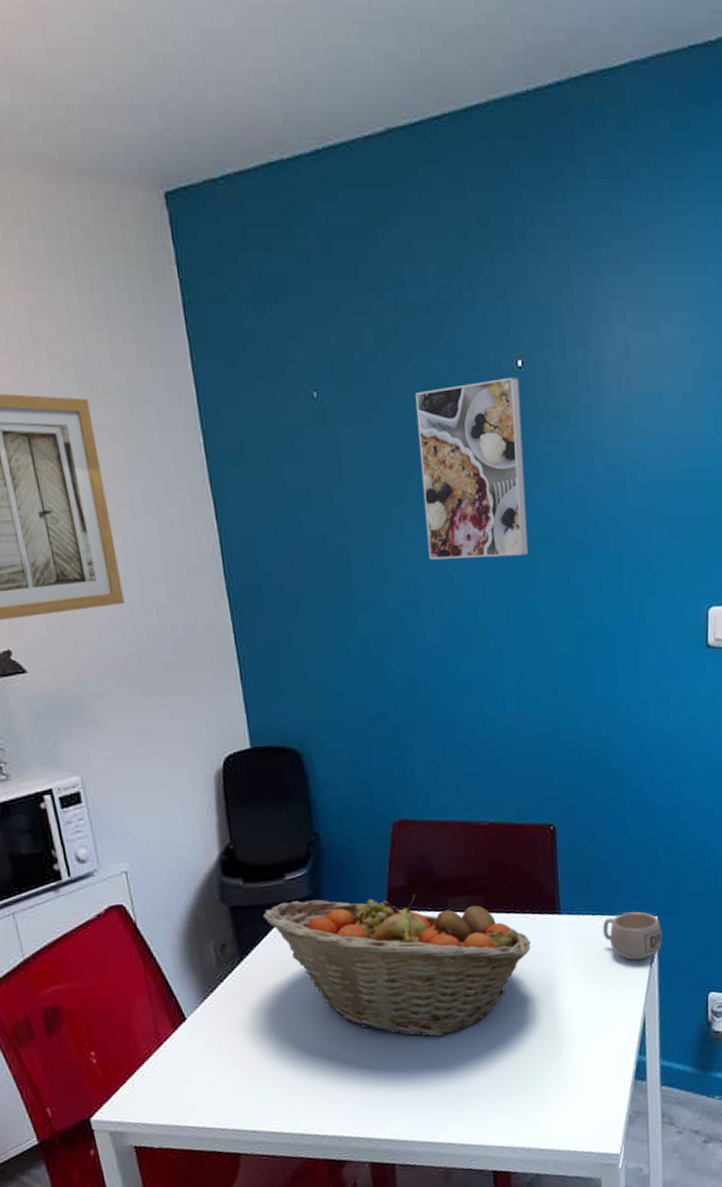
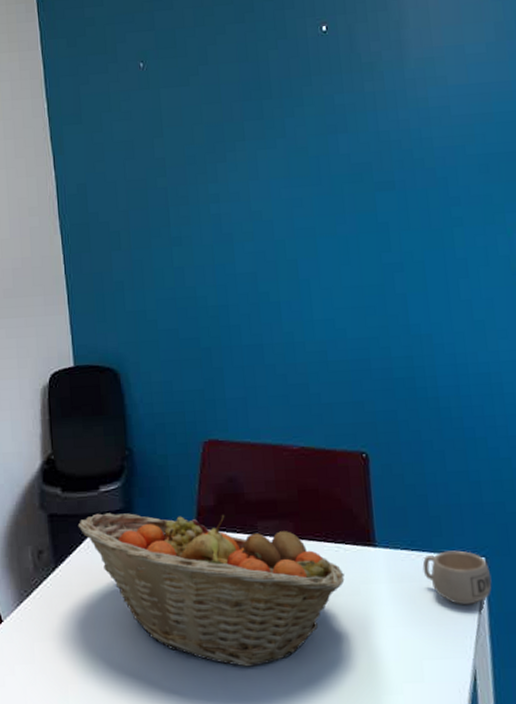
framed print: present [414,377,529,560] -> none [228,40,336,199]

